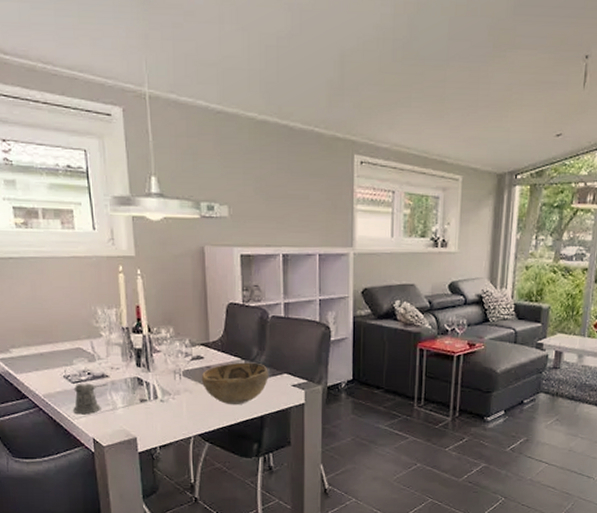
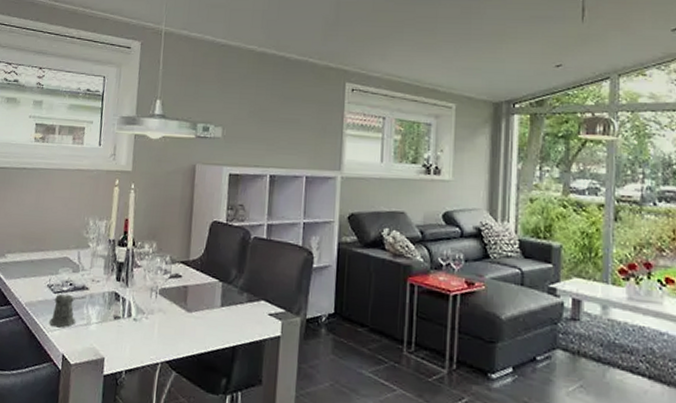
decorative bowl: present [201,362,268,405] -> none [176,284,245,332]

